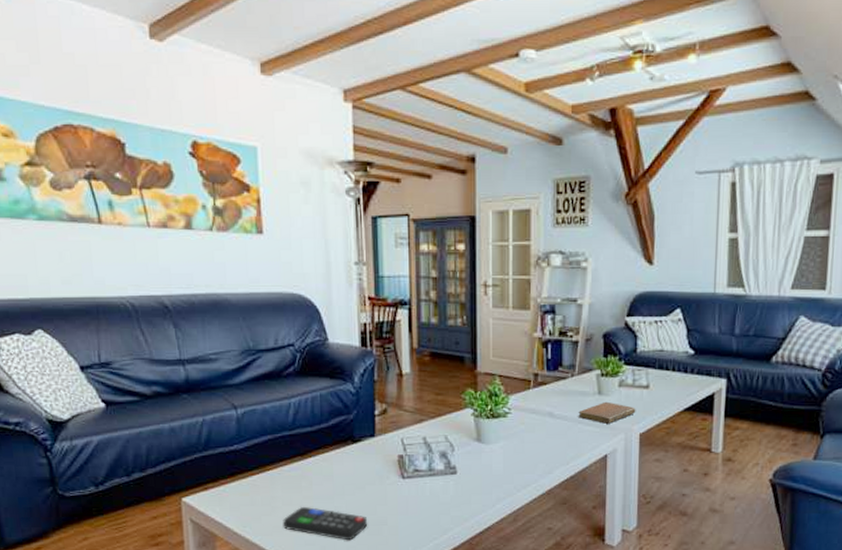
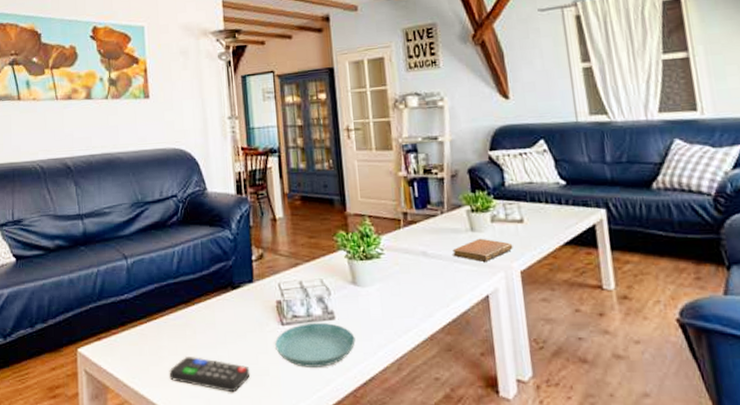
saucer: none [395,476,475,518] -> present [275,322,356,367]

